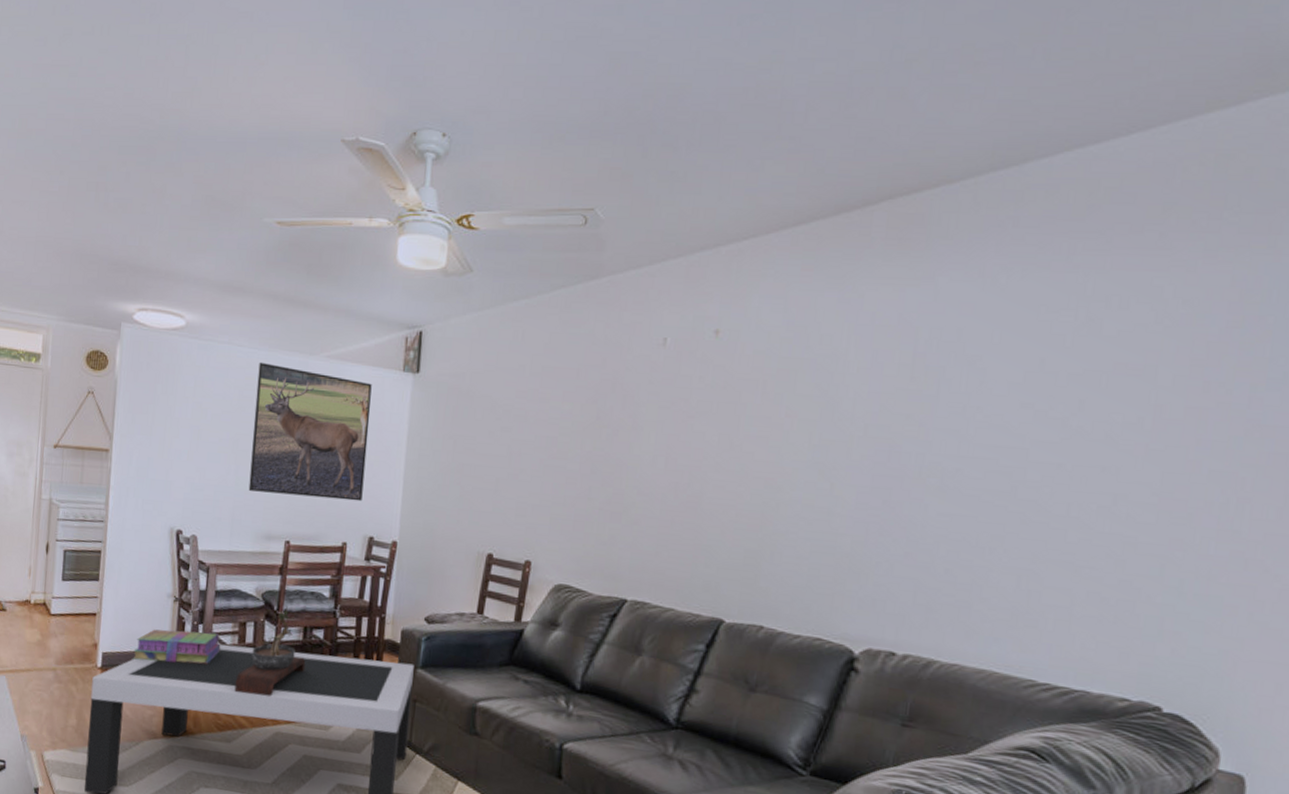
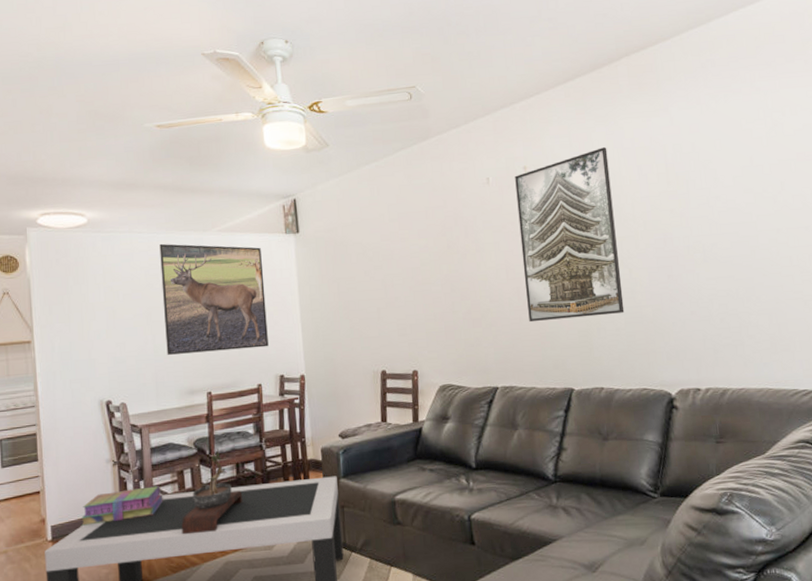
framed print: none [683,318,835,538] -> present [515,147,625,323]

